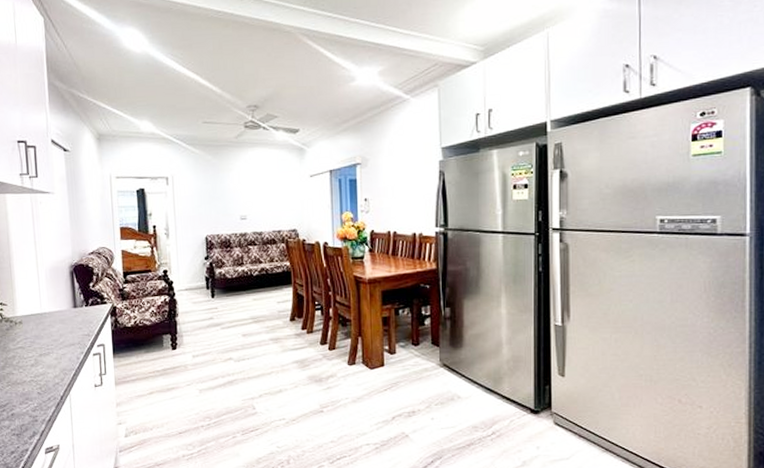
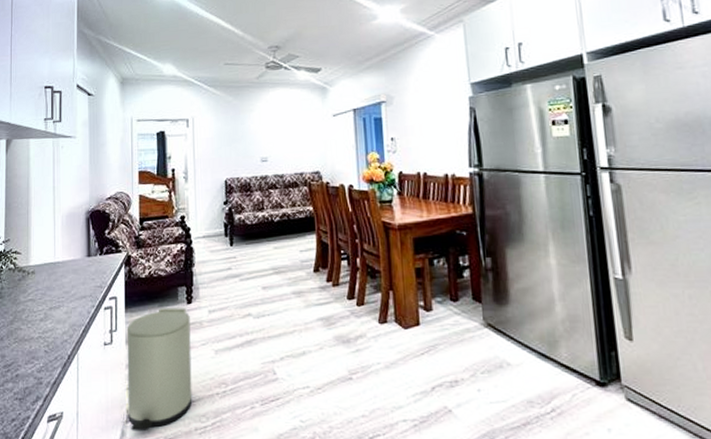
pedal bin: none [115,353,180,459] -> present [126,308,192,432]

